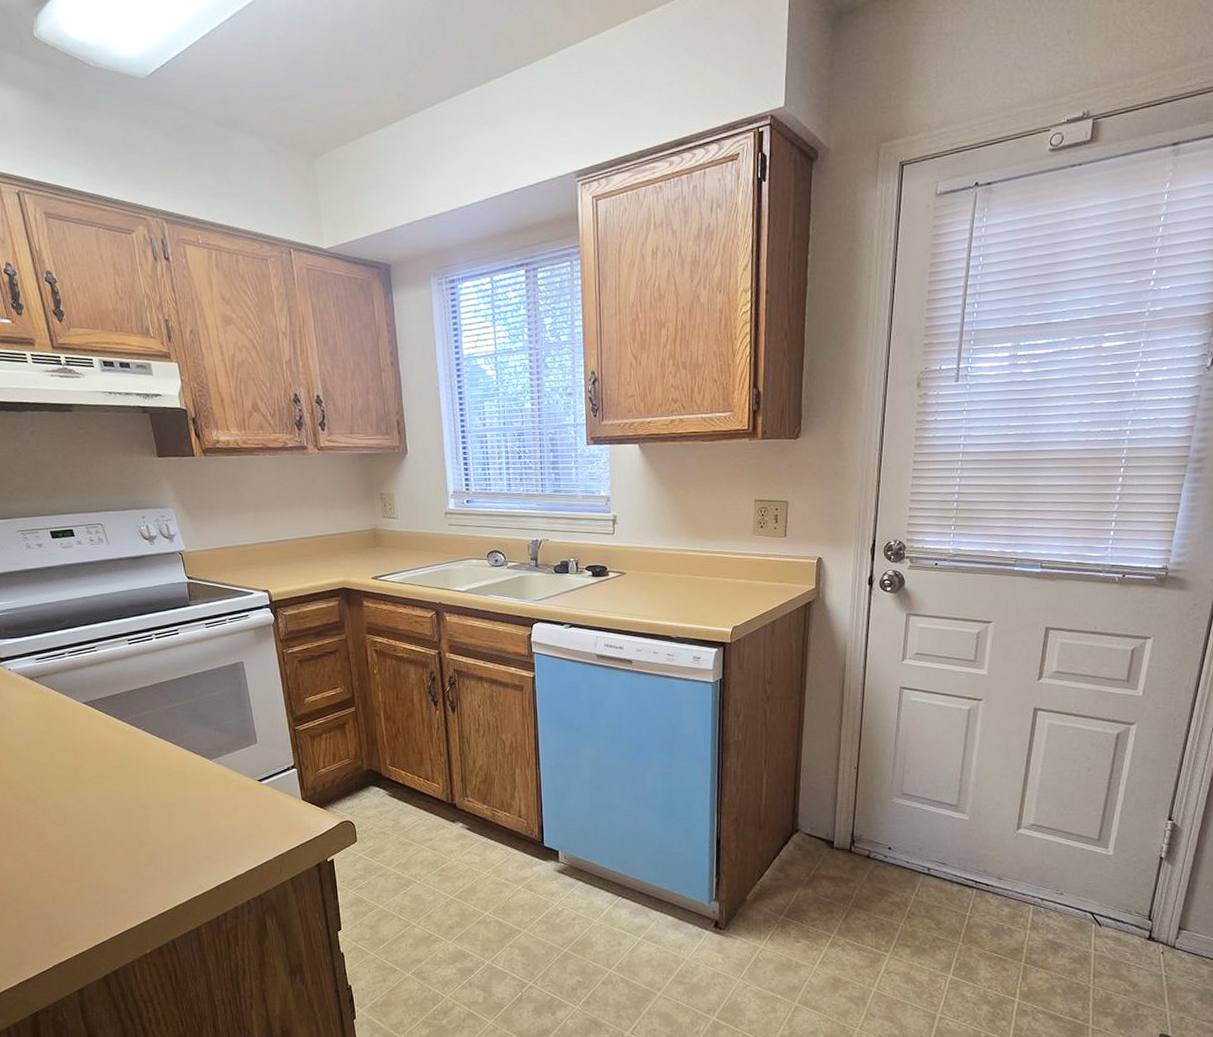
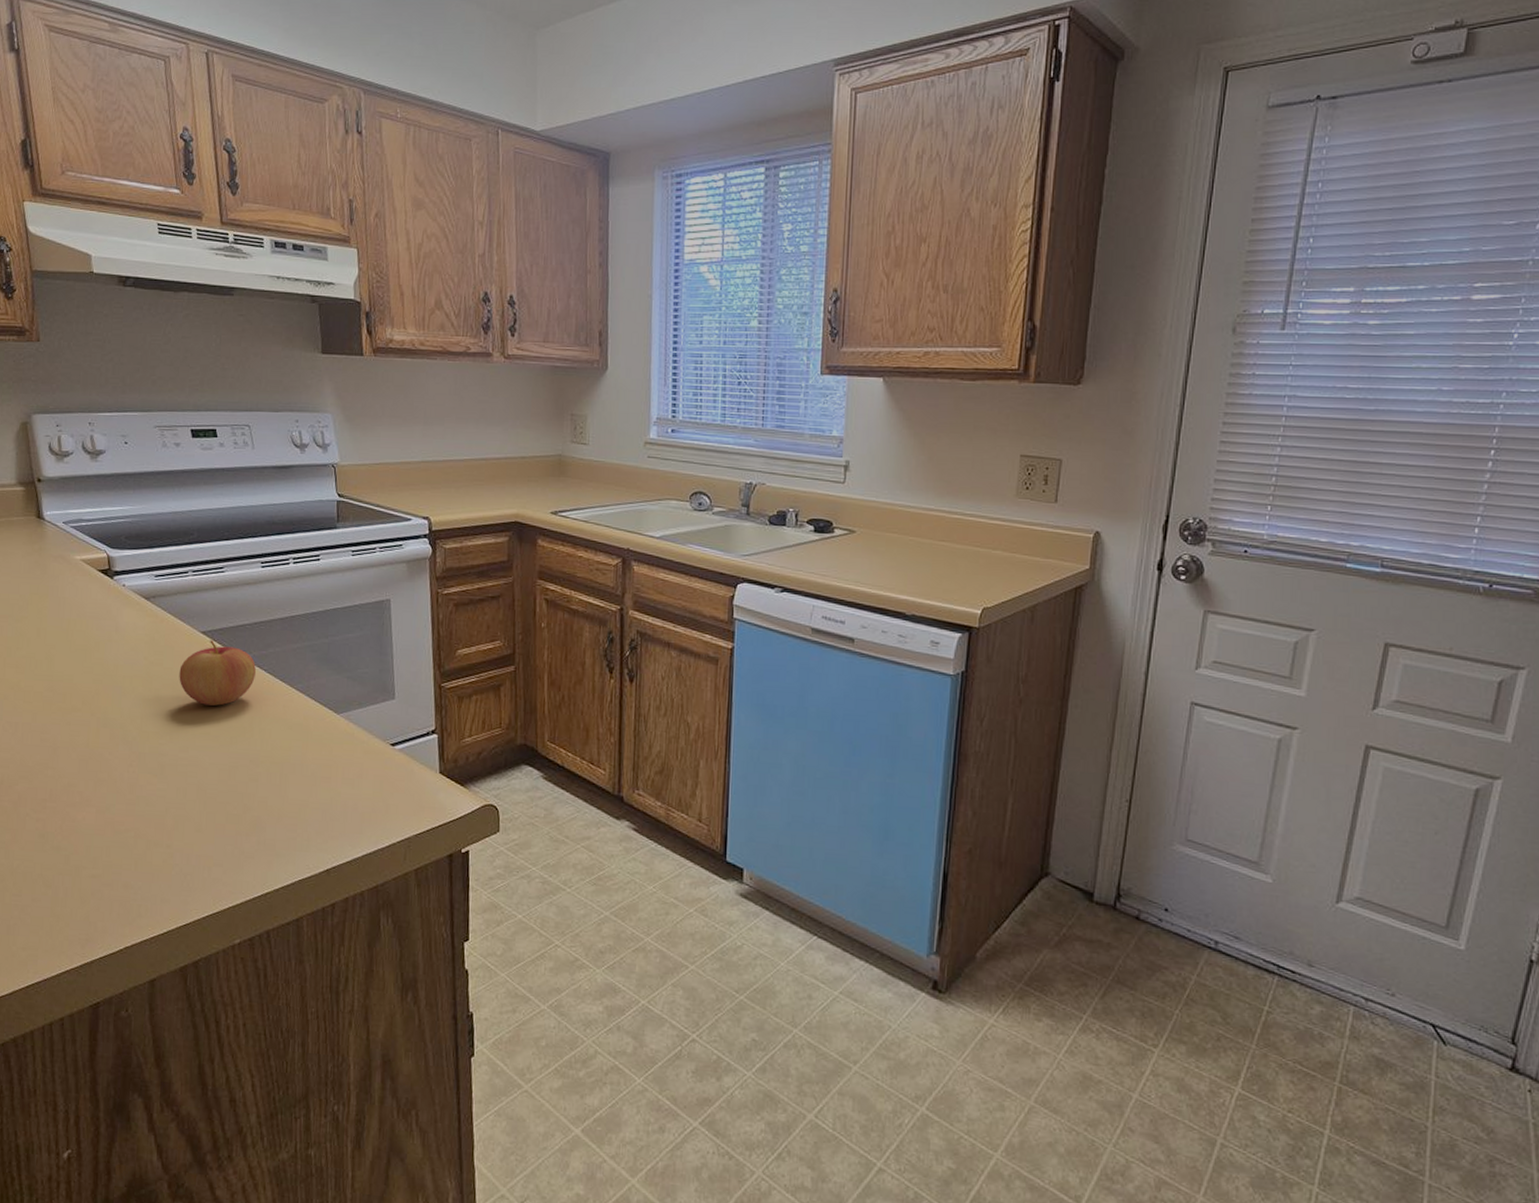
apple: none [68,709,135,763] -> present [179,640,256,706]

